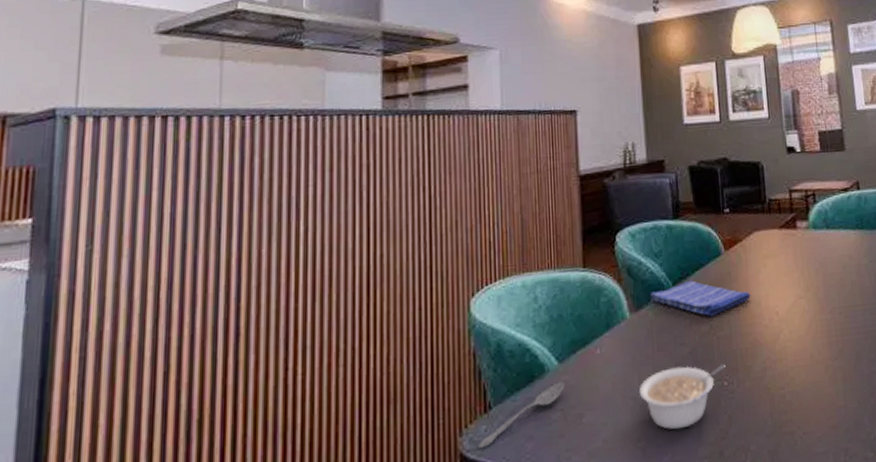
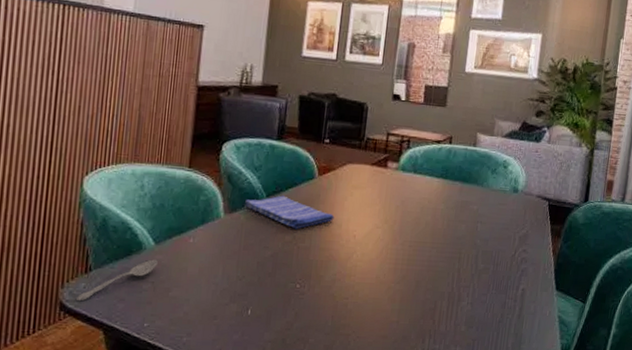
legume: present [638,364,725,430] -> none [221,265,301,316]

